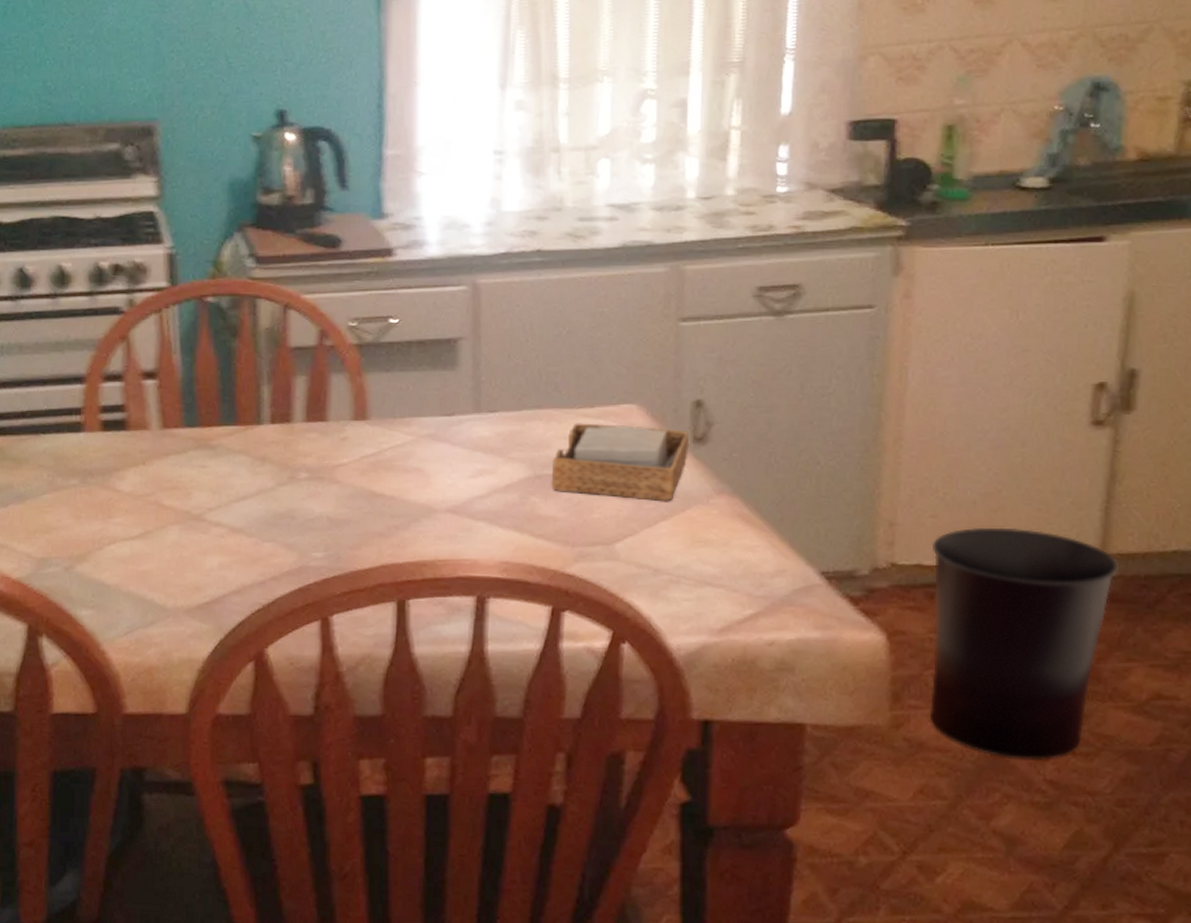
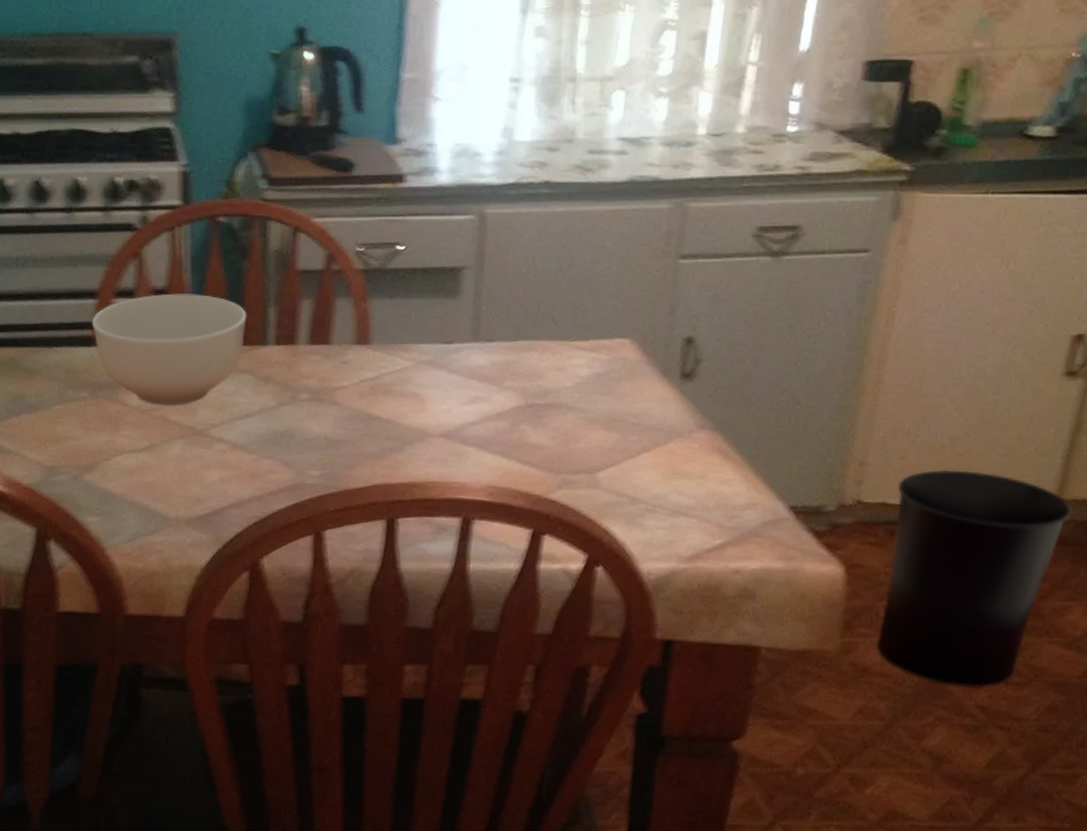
bowl: none [80,375,240,490] -> present [91,293,247,406]
napkin holder: present [551,423,690,502] -> none [541,355,678,435]

